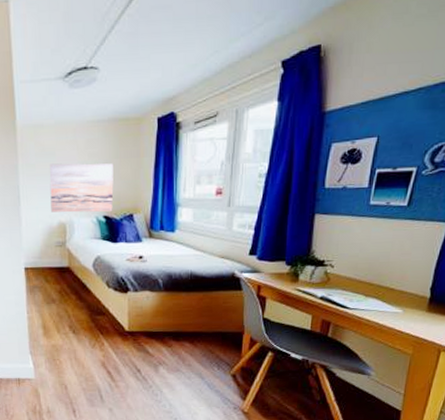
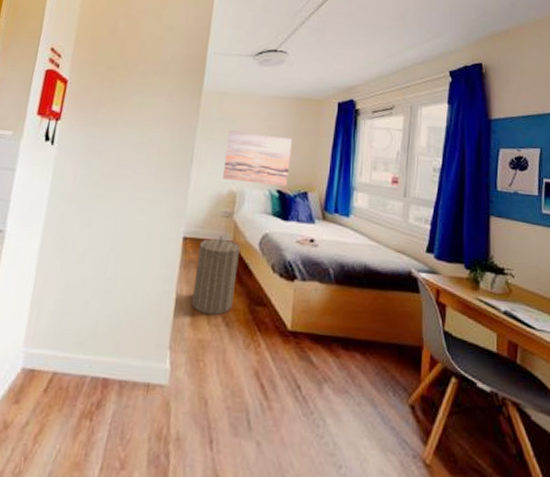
laundry hamper: none [40,263,77,326] -> present [191,235,240,315]

